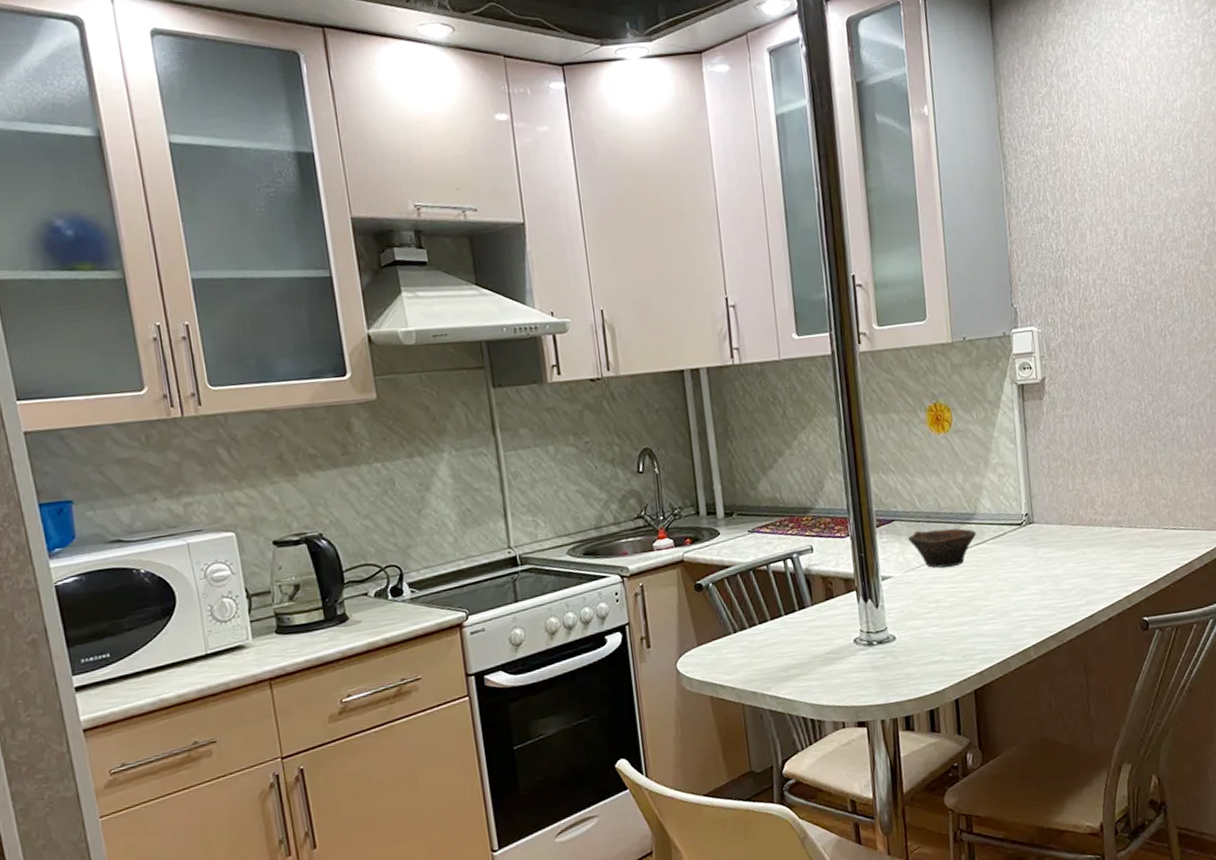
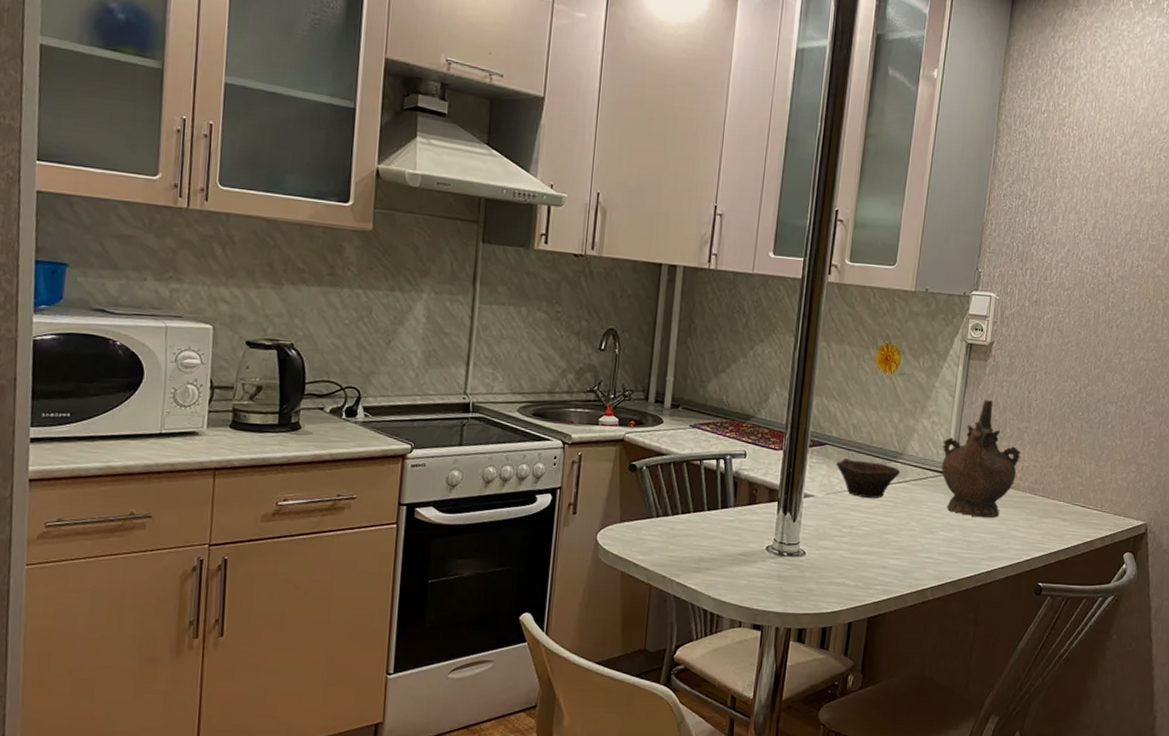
ceremonial vessel: none [1014,439,1098,564] -> present [941,400,1021,518]

